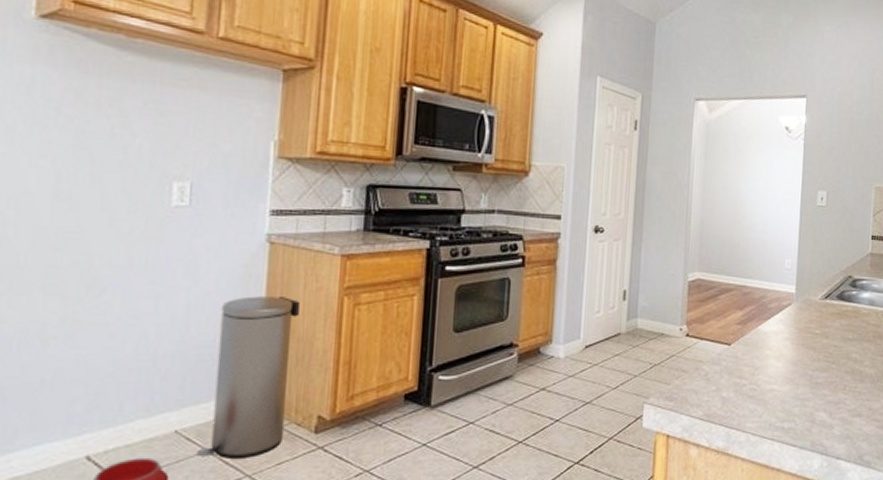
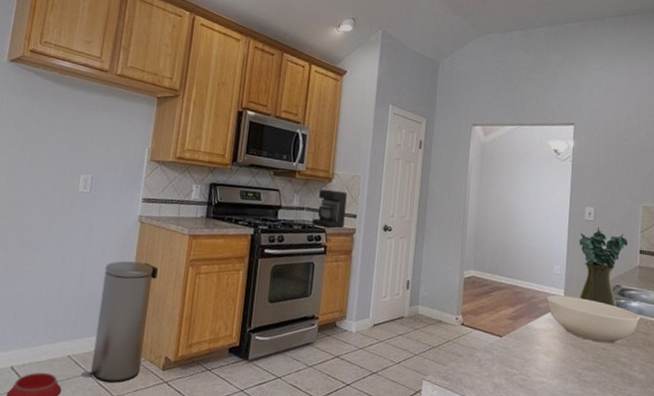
coffee maker: none [505,186,549,233] -> present [312,190,347,228]
bowl: none [777,292,872,340] -> present [546,295,641,344]
vase: none [811,213,861,299] -> present [579,227,629,307]

